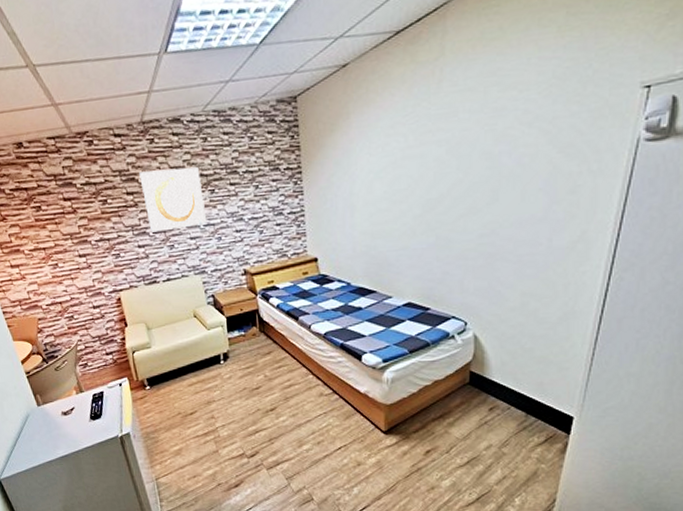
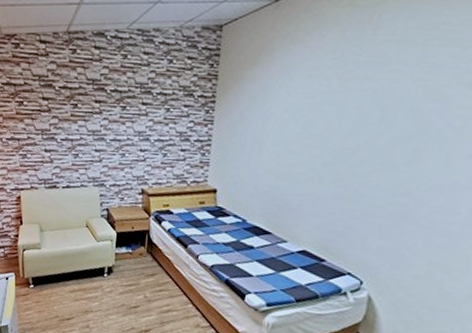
wall art: present [139,167,208,233] -> none [57,80,115,140]

